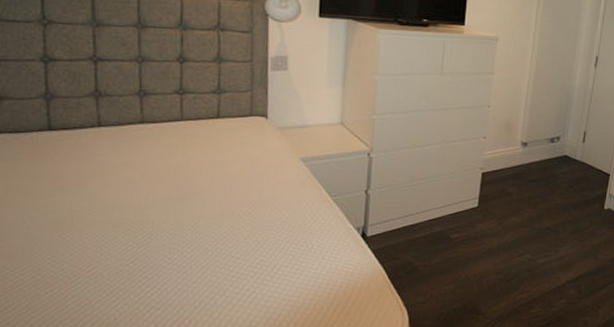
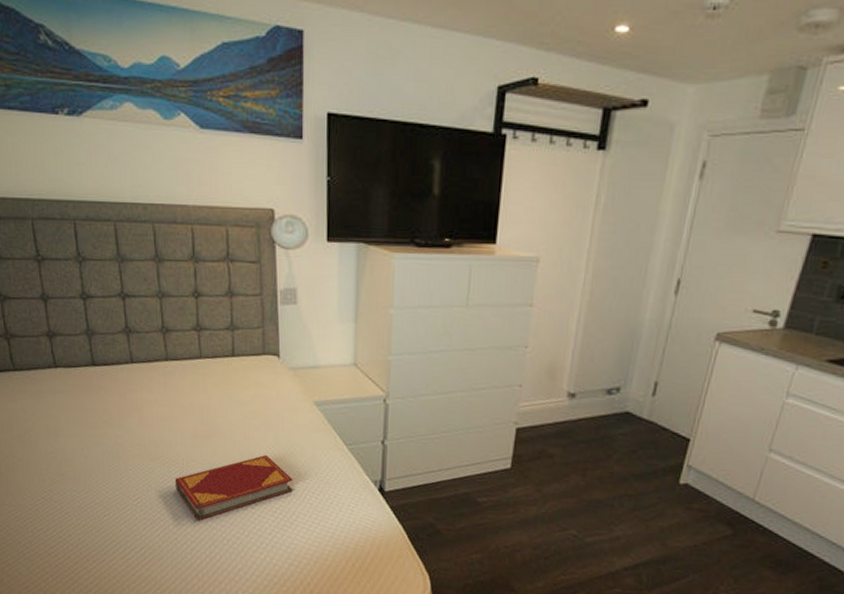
hardback book: none [140,212,276,286] -> present [175,455,293,522]

